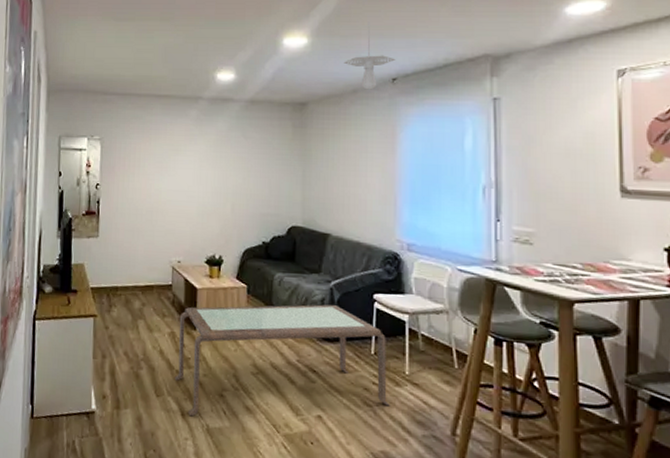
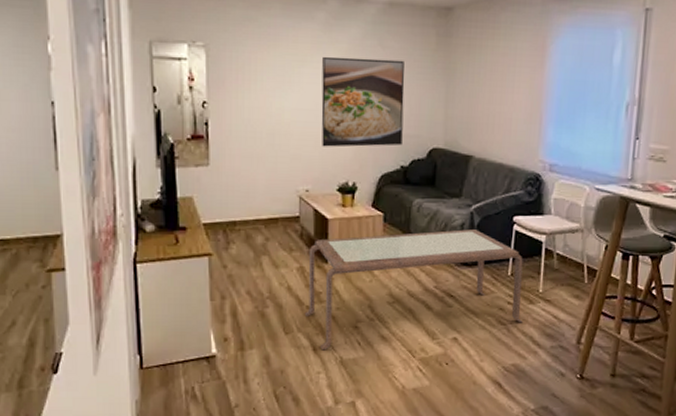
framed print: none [192,146,265,224] -> present [321,56,405,147]

